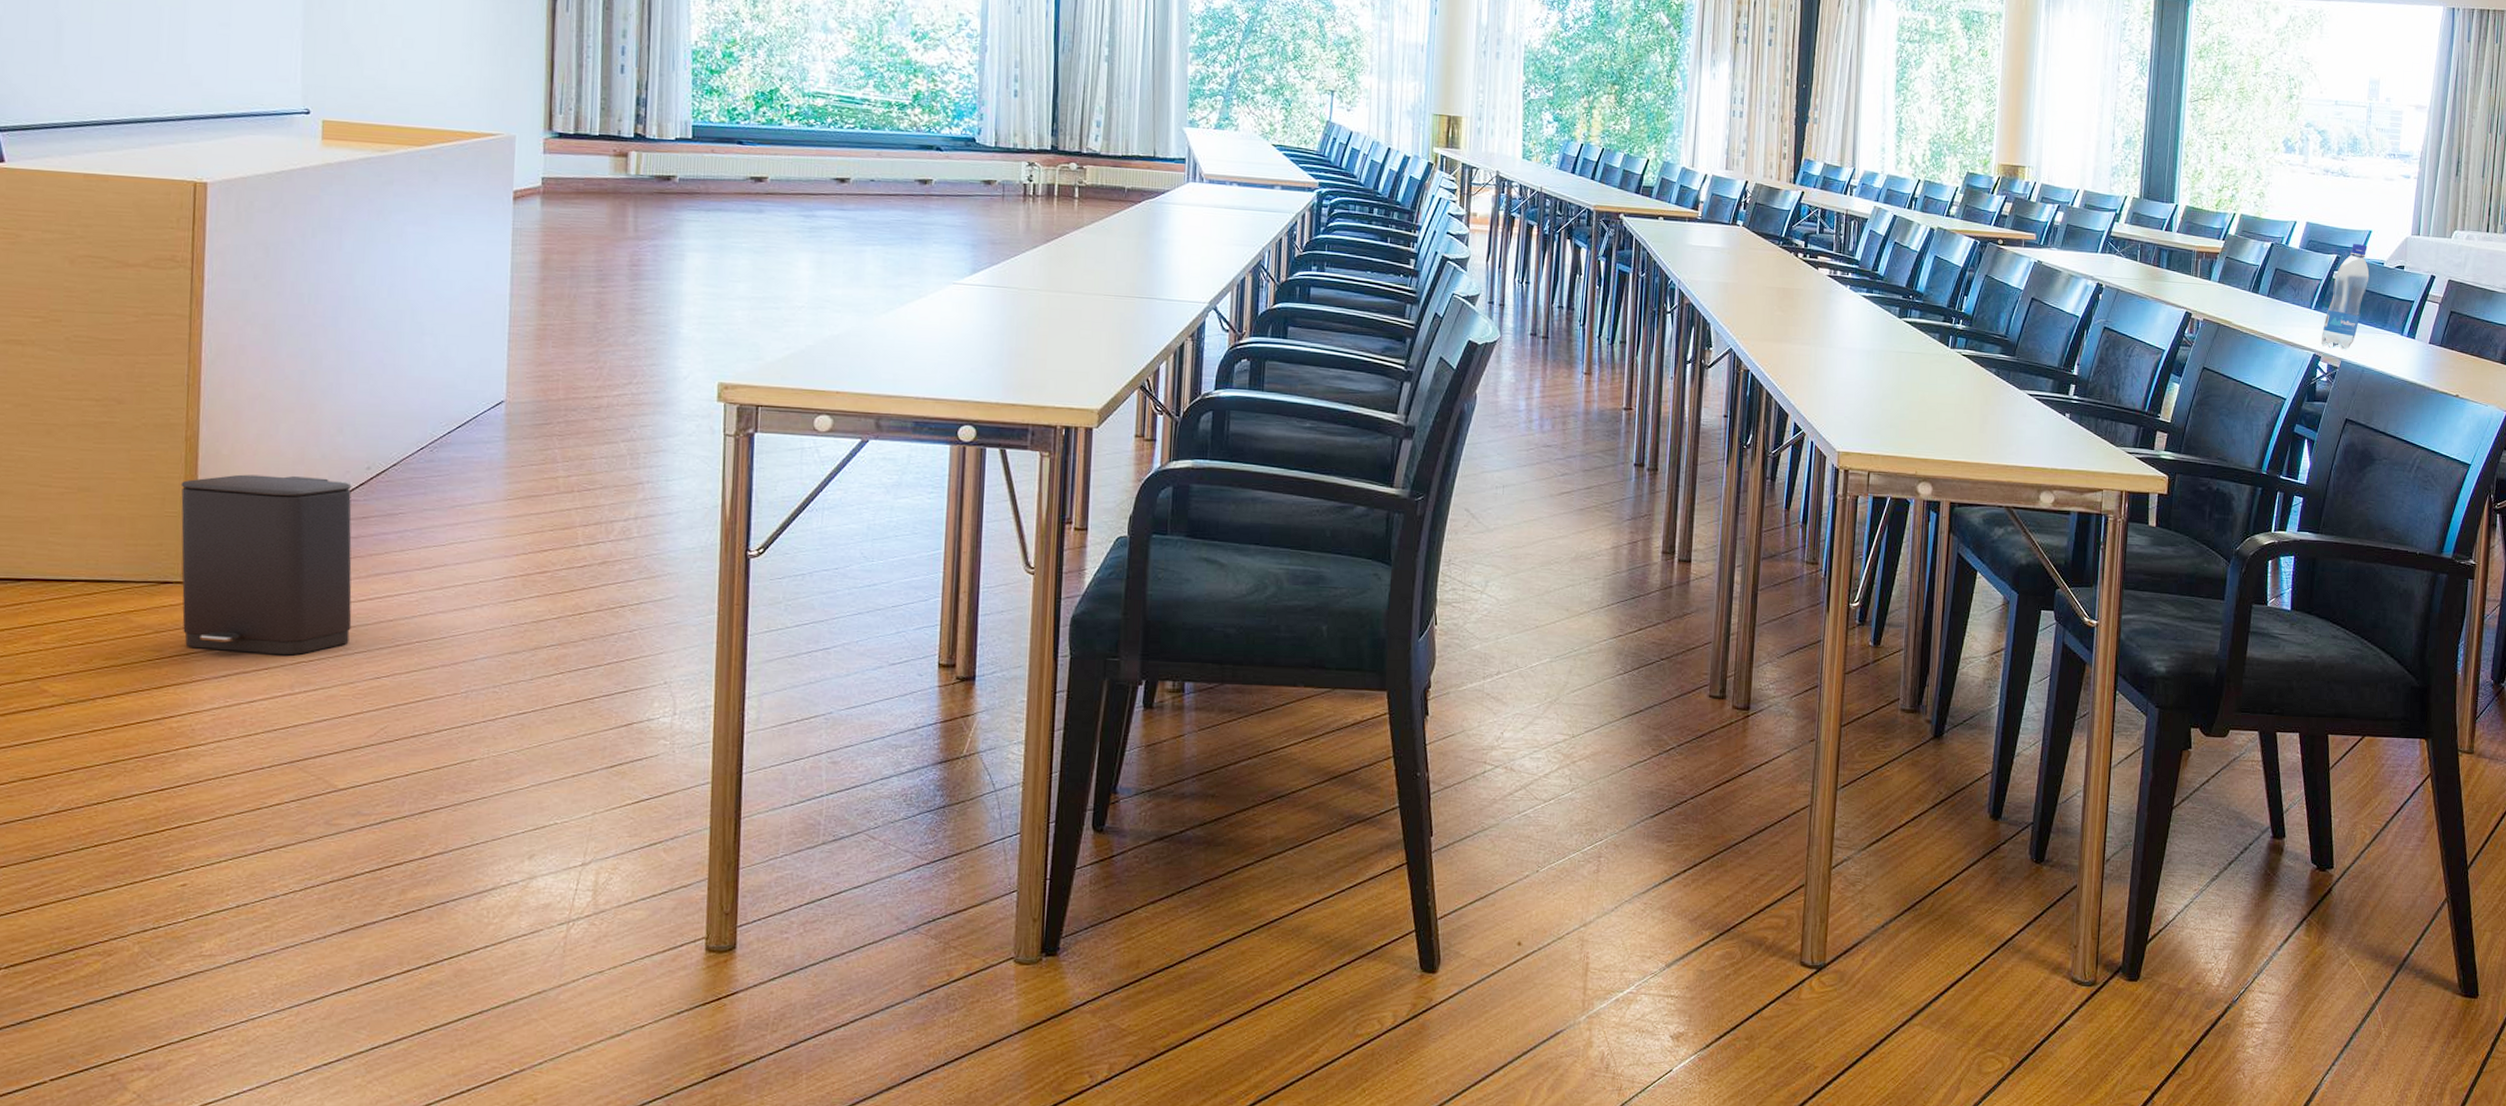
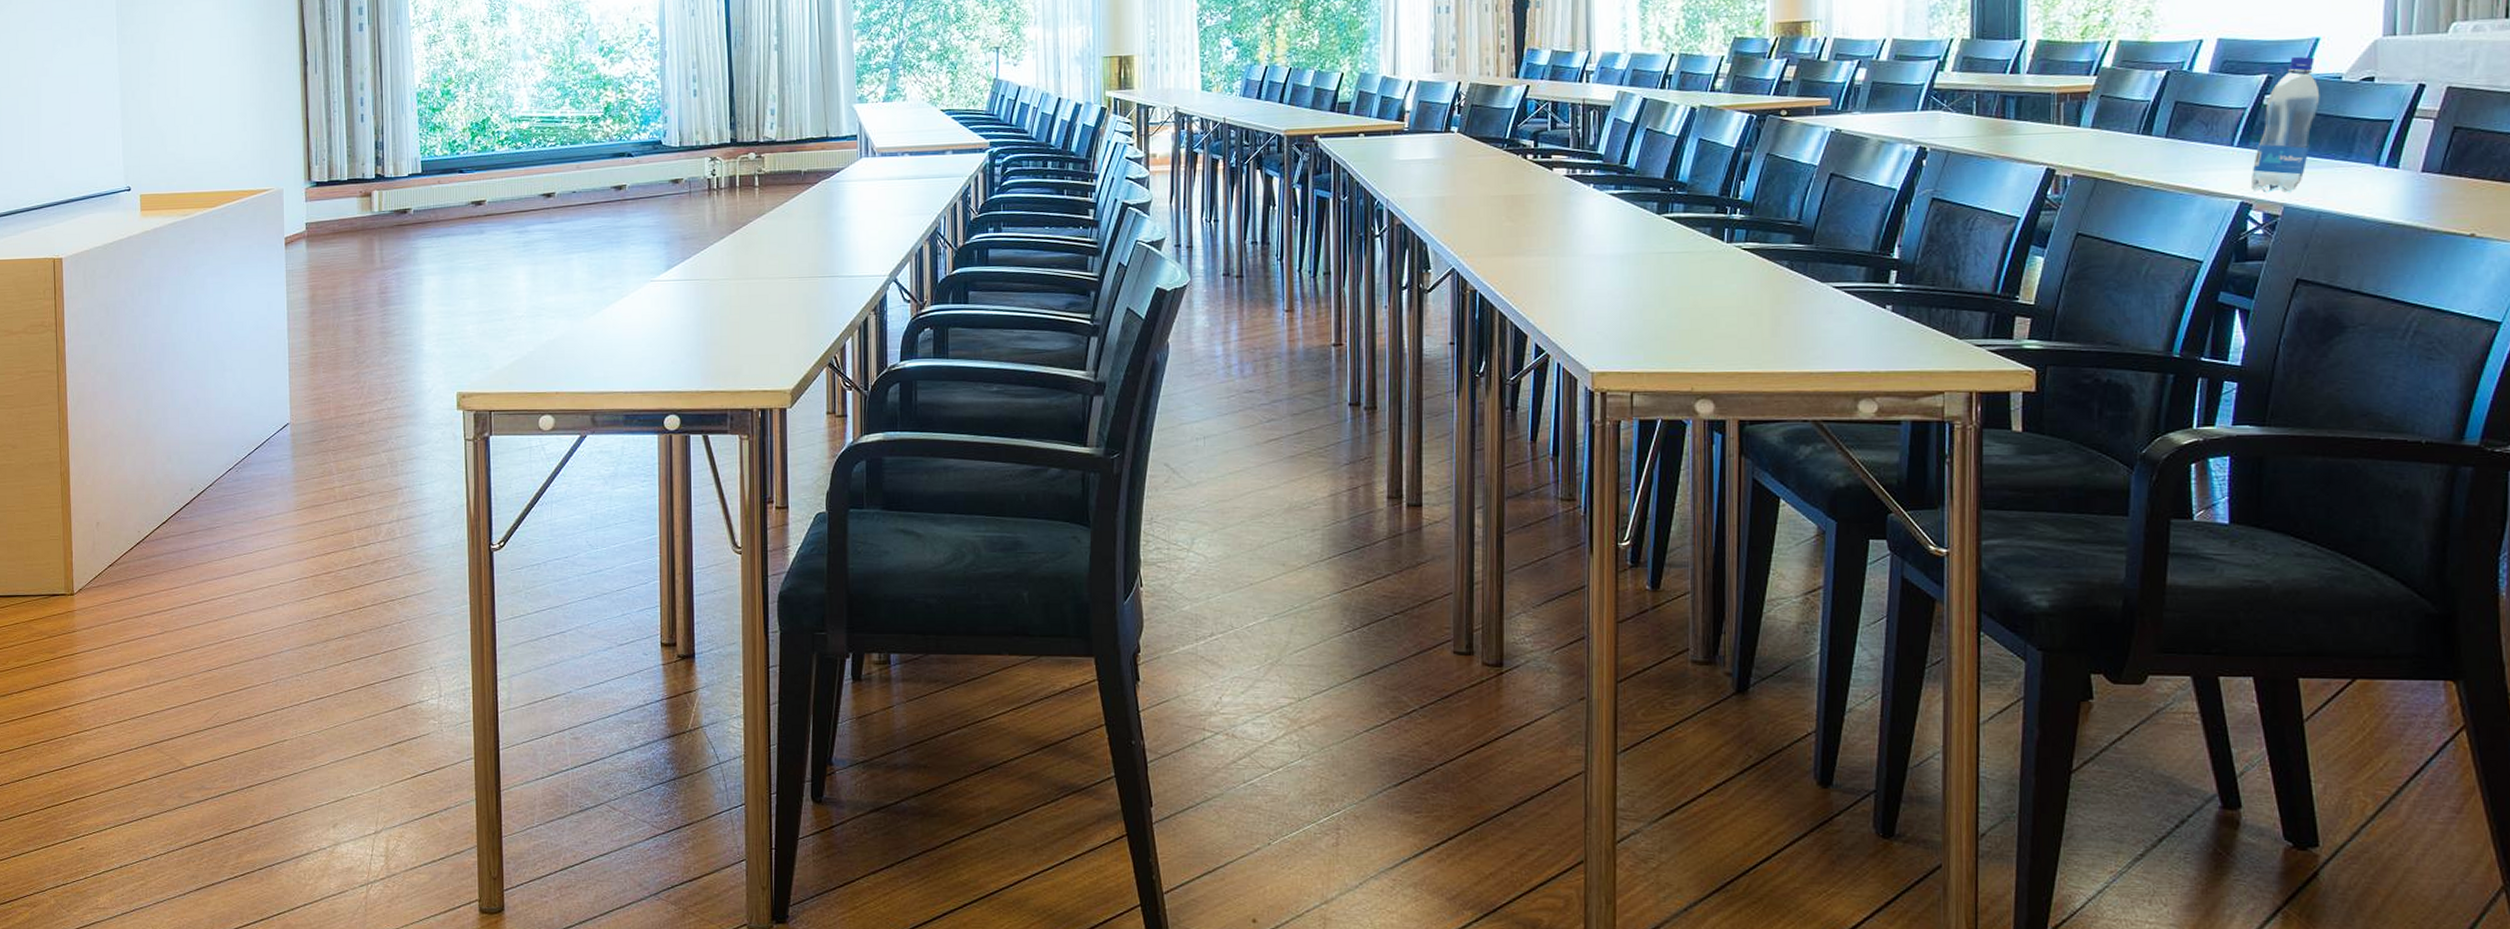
pedal bin: present [180,474,352,656] -> none [59,500,188,653]

